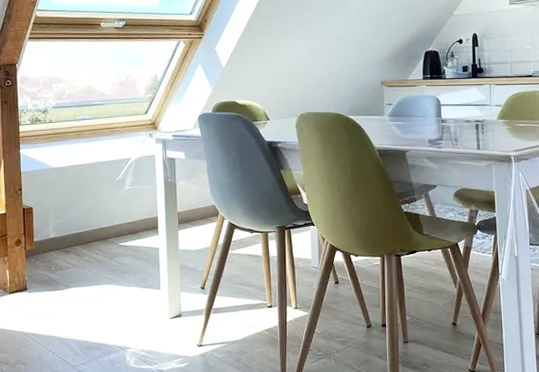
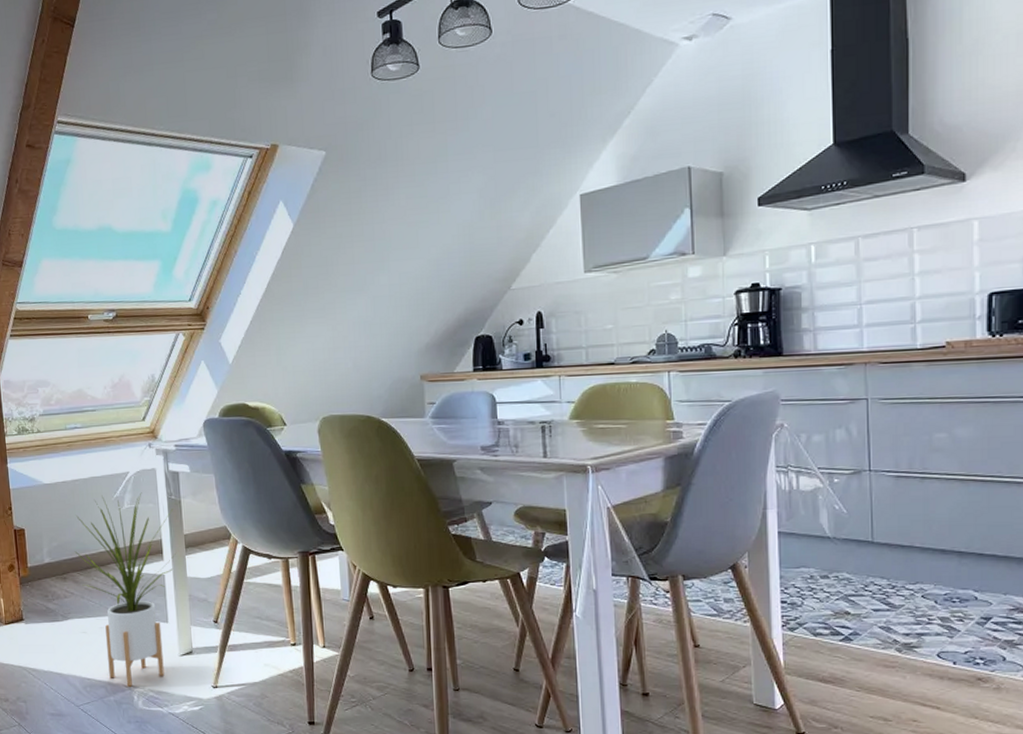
house plant: none [78,176,170,348] -> present [74,492,176,687]

